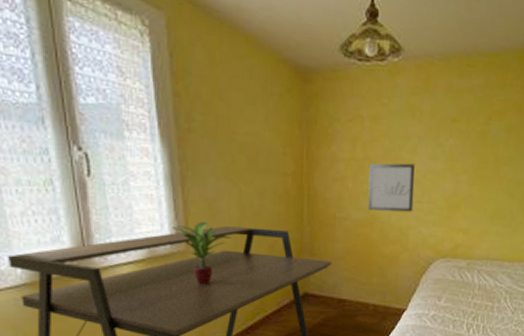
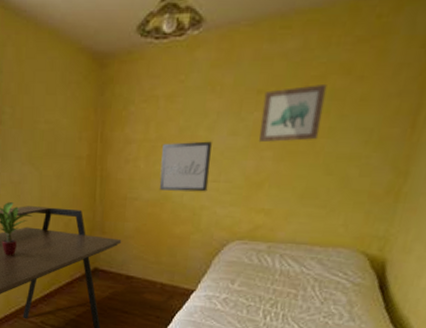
wall art: none [454,119,506,168] -> present [258,85,327,143]

